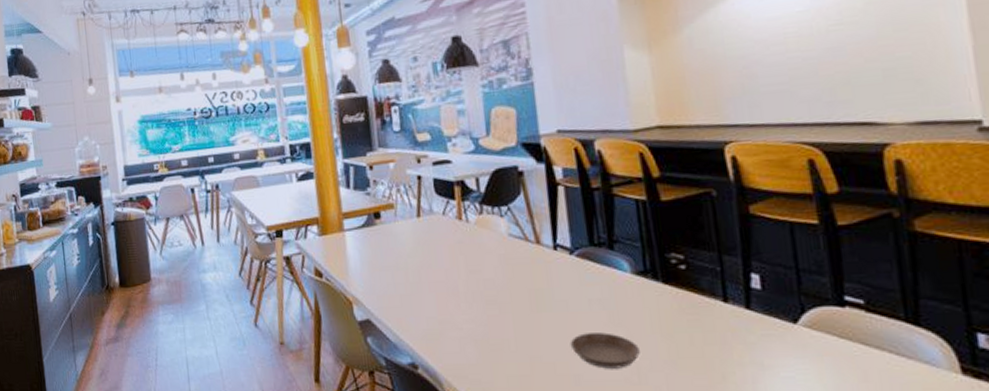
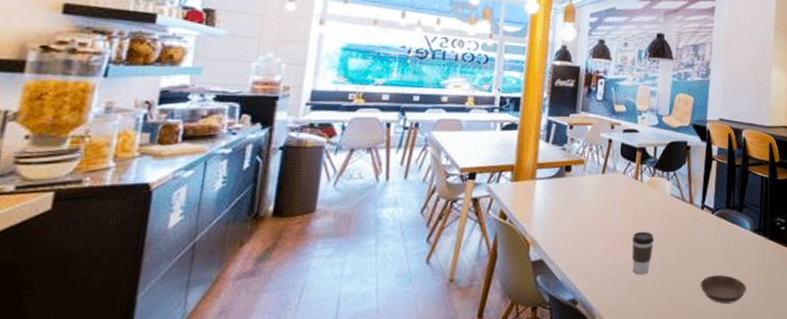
coffee cup: none [468,281,499,334] -> present [631,231,655,275]

